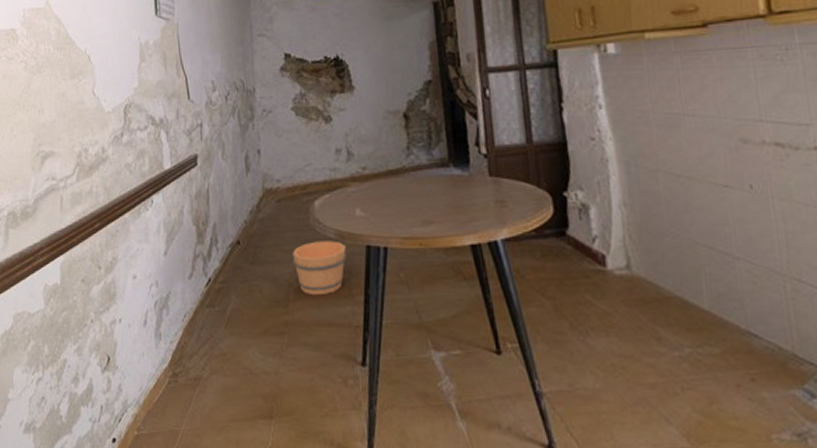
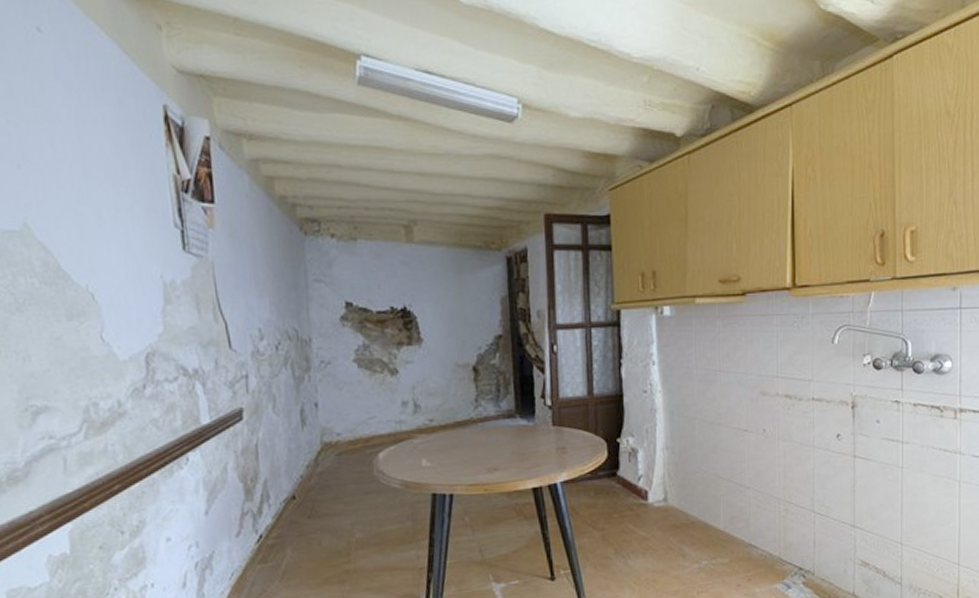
bucket: present [292,241,347,296] -> none [354,491,412,544]

